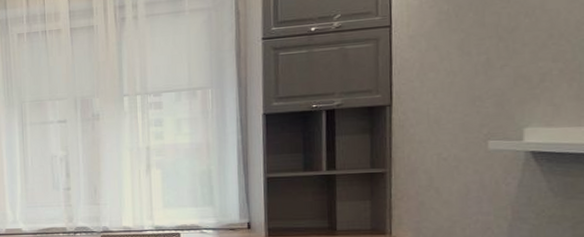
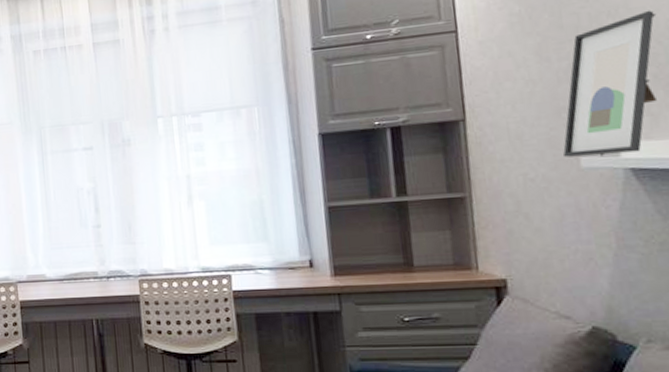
picture frame: none [474,12,569,140] -> present [563,10,657,158]

